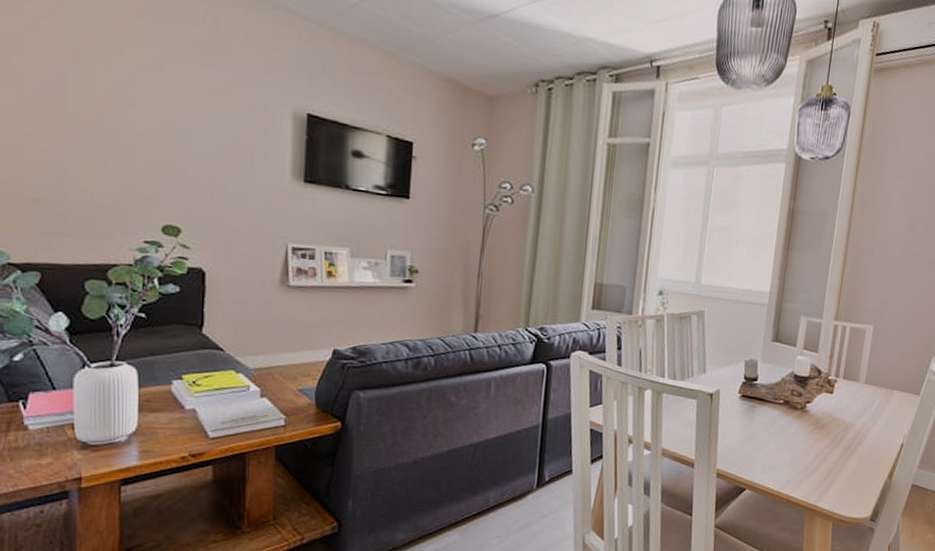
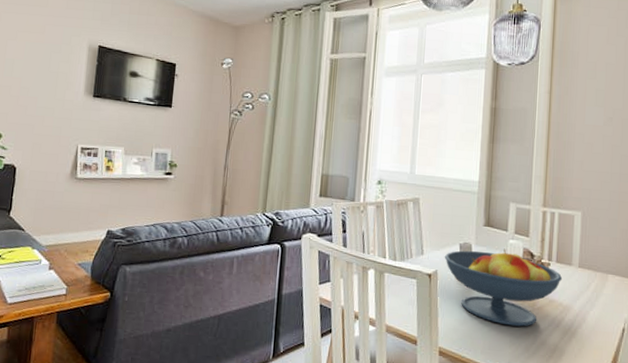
fruit bowl: none [727,365,848,446] -> present [444,248,563,327]

